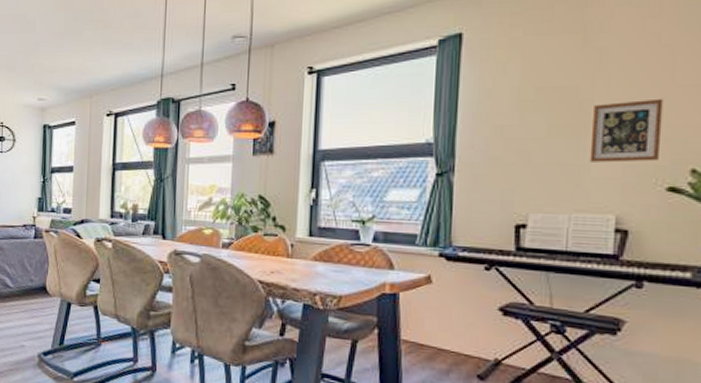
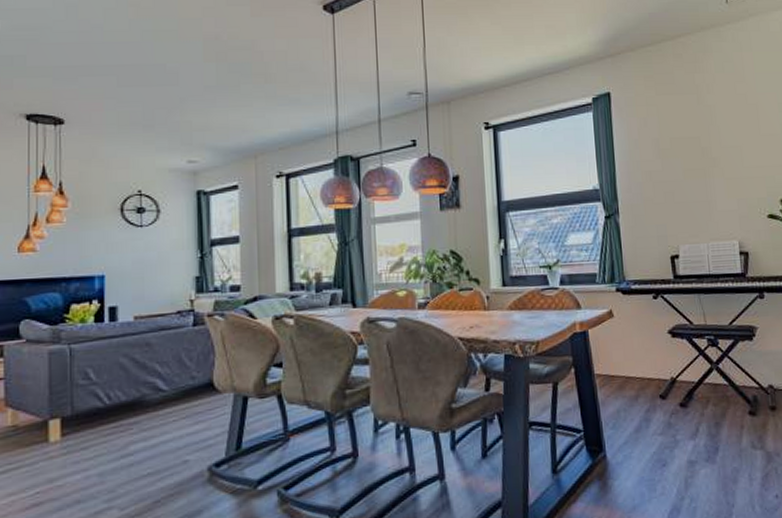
picture frame: present [589,98,664,163] -> none [711,145,759,198]

